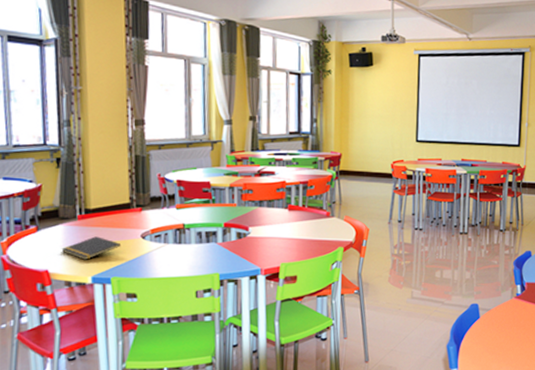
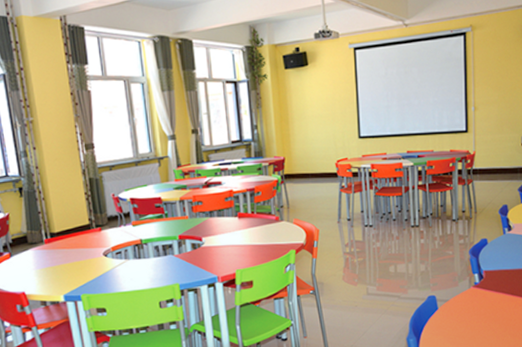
notepad: present [61,236,122,260] -> none [33,258,87,280]

